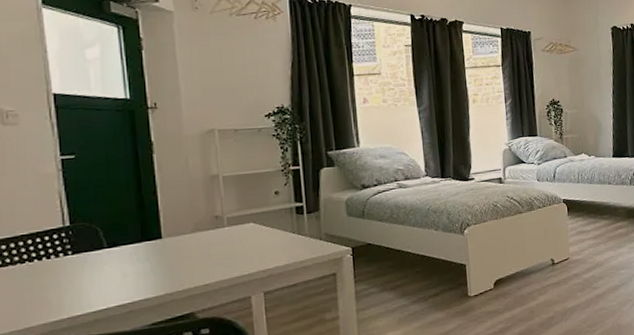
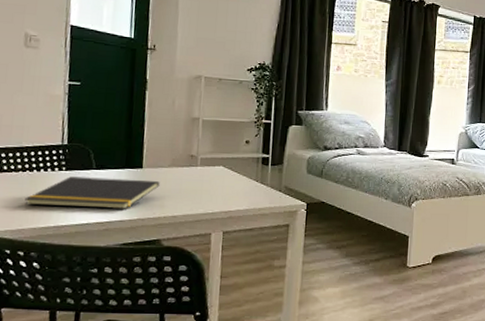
notepad: none [28,250,185,299] -> present [24,176,160,209]

